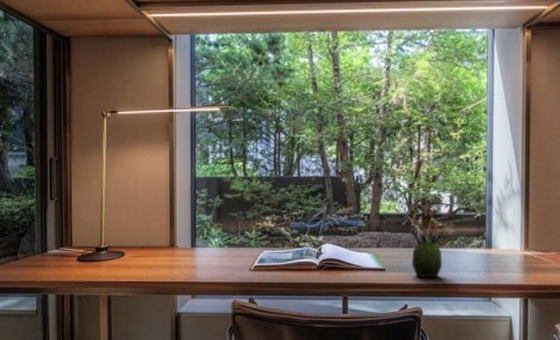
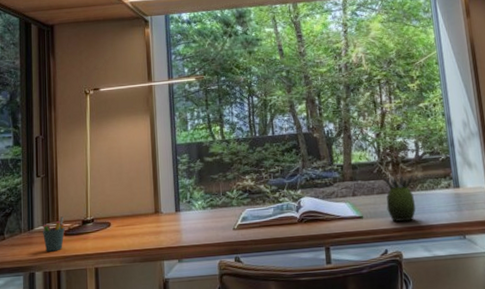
pen holder: none [56,242,78,276] -> present [43,216,65,252]

